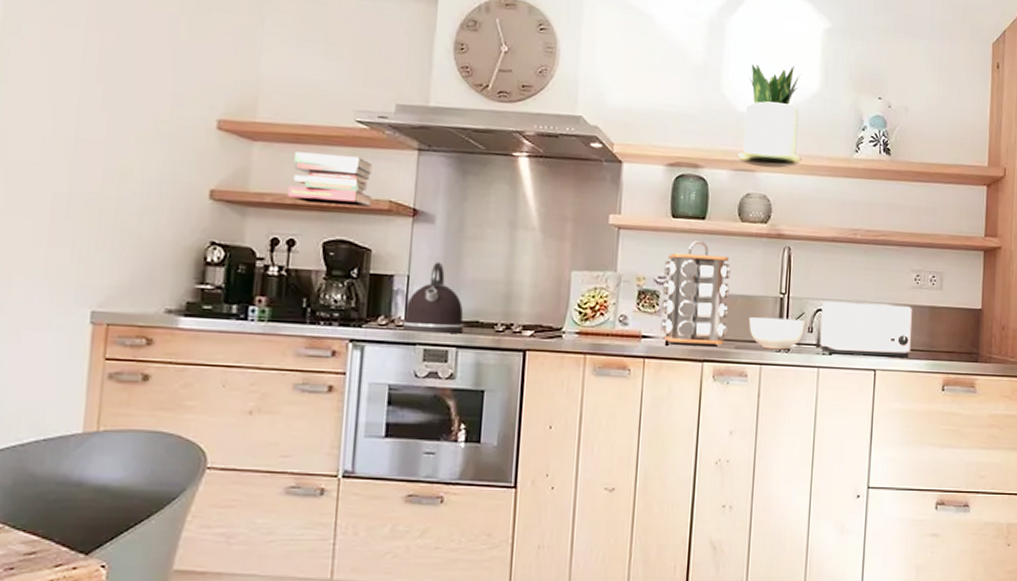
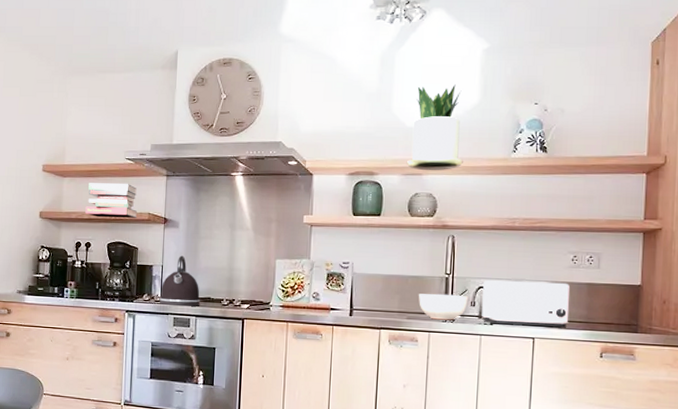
spice rack: present [660,240,731,346] -> none [345,232,403,317]

